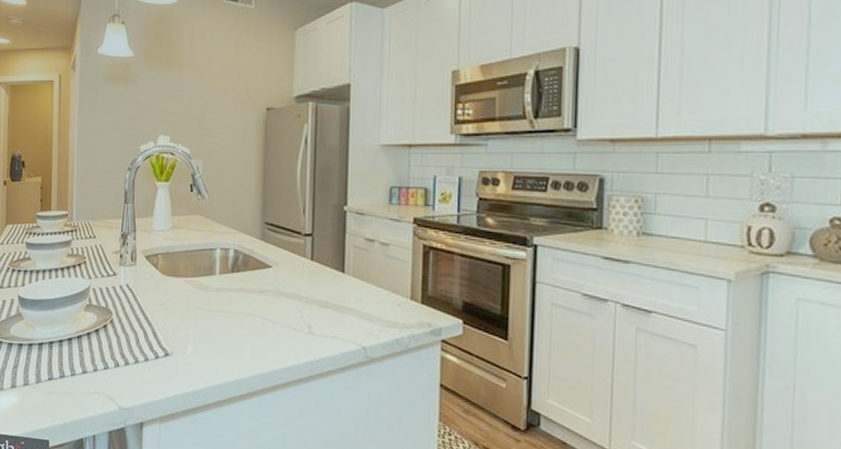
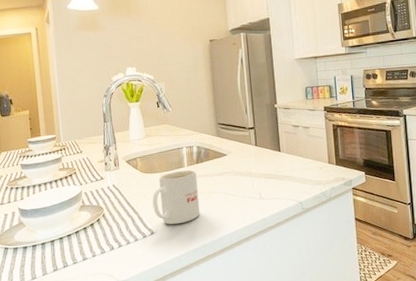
mug: none [171,278,230,349] -> present [152,169,201,225]

